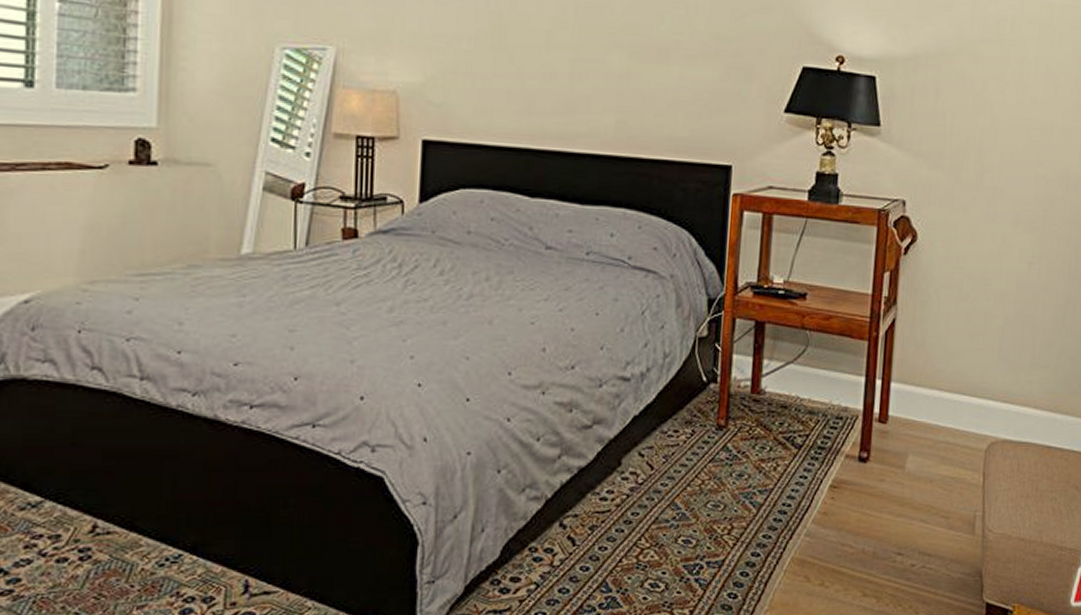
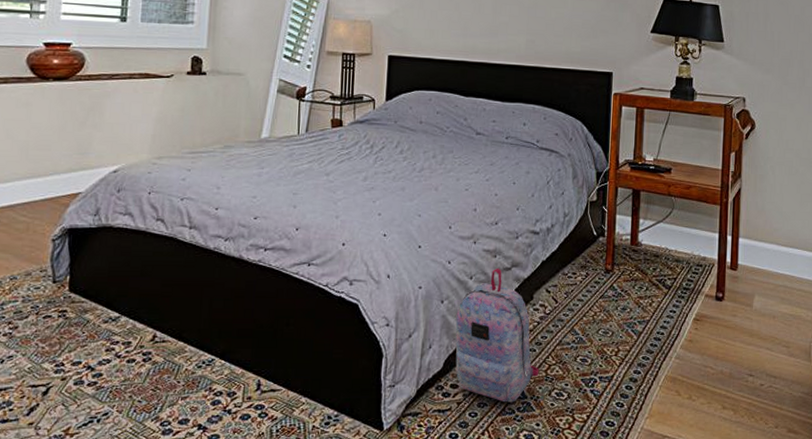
backpack: none [516,425,628,598] -> present [455,267,539,403]

